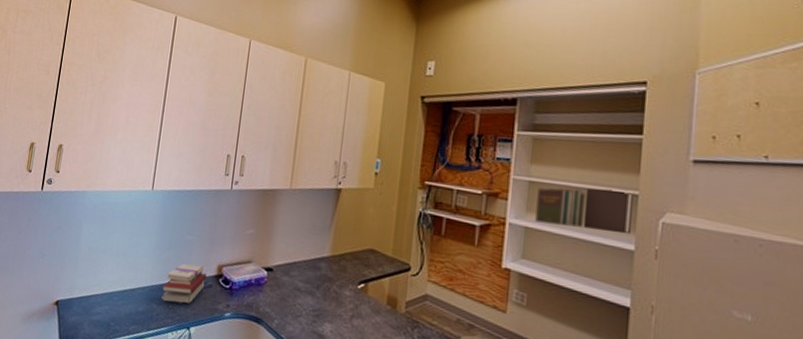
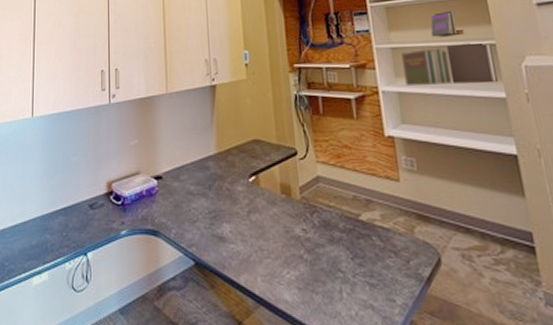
books: present [161,263,207,304] -> none [54,186,98,229]
books: none [573,152,610,181] -> present [430,10,465,38]

